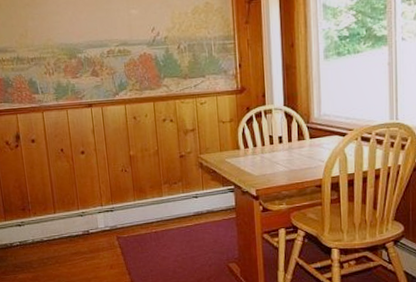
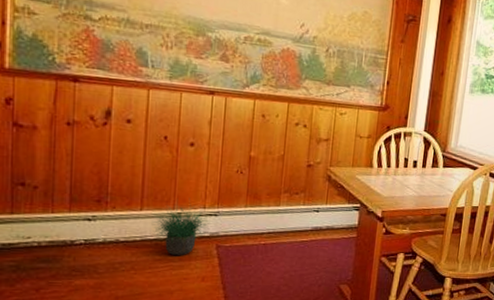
potted plant: none [65,198,108,249] -> present [153,197,209,256]

